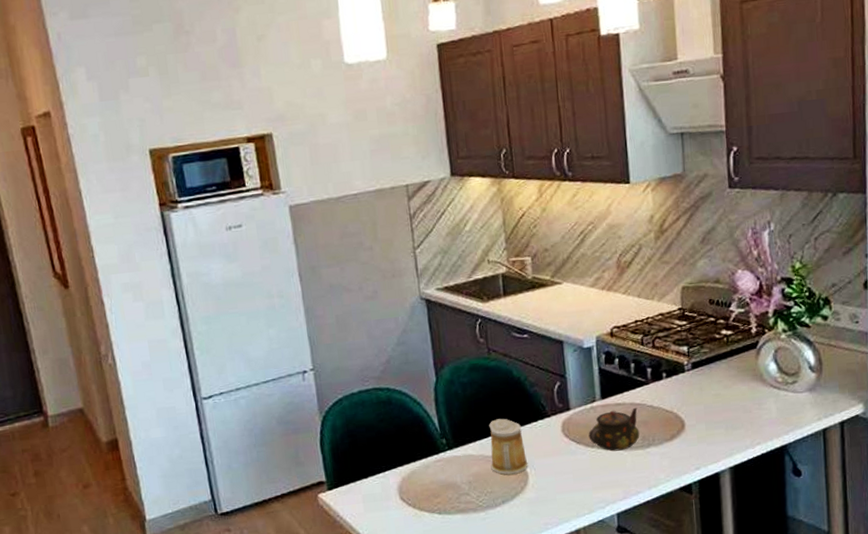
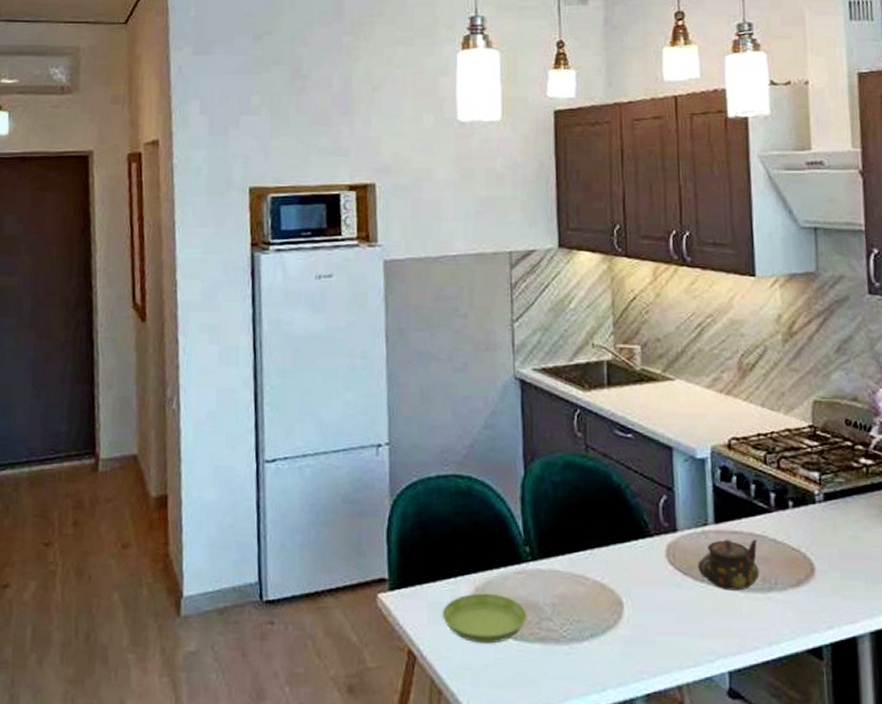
saucer: none [375,480,448,521] -> present [442,593,527,644]
mug: present [489,418,528,475] -> none [579,531,624,603]

